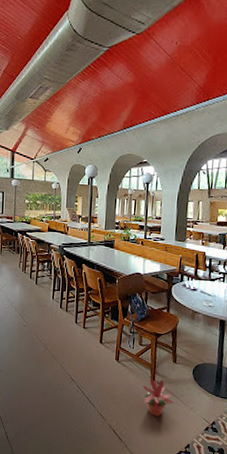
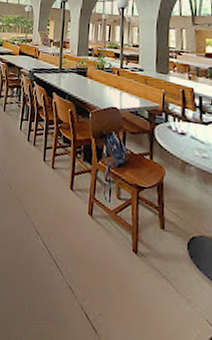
potted plant: present [141,377,174,416] -> none [121,245,165,305]

